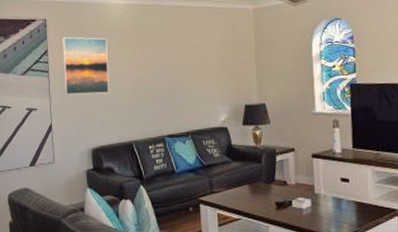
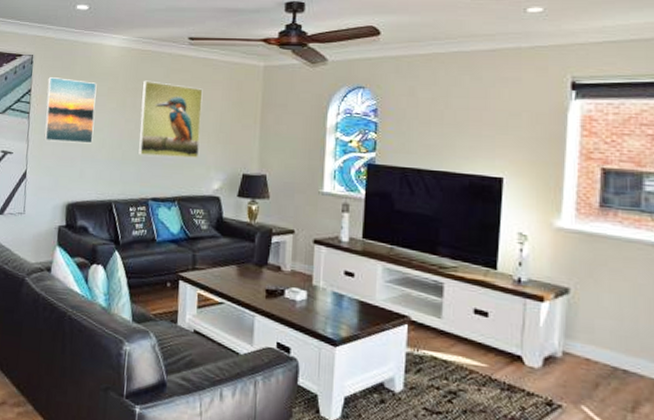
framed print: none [149,31,205,98] -> present [138,80,203,158]

